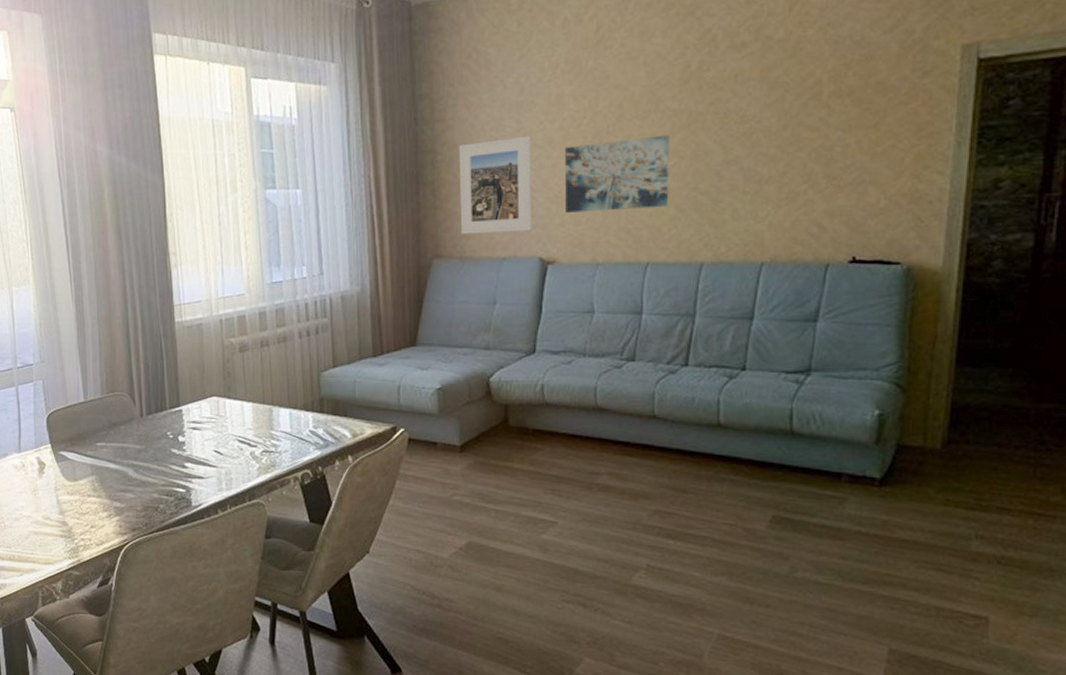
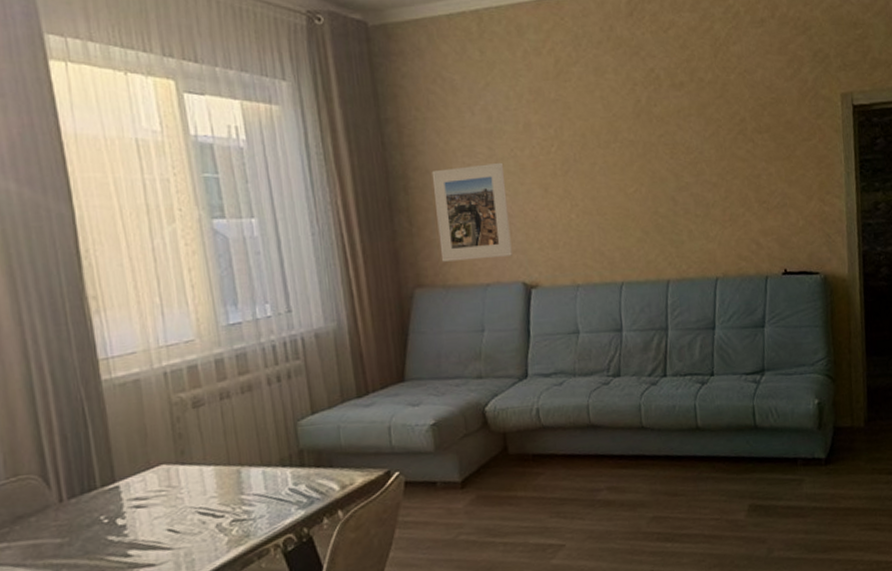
wall art: present [564,135,669,213] -> none [536,163,635,237]

